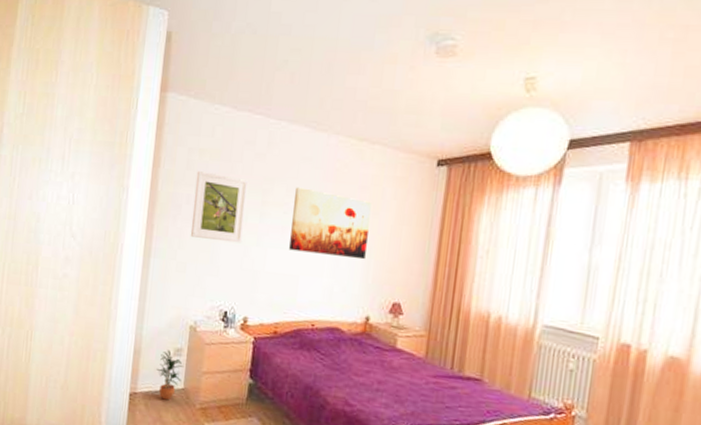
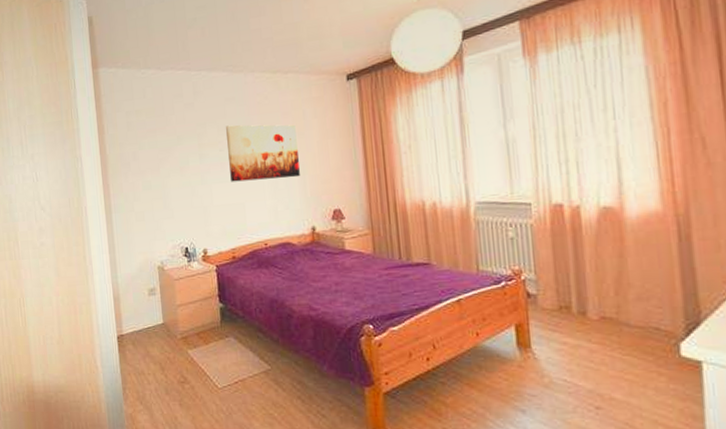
potted plant: present [156,349,184,400] -> none [136,291,160,336]
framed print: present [190,171,248,244] -> none [137,129,189,188]

